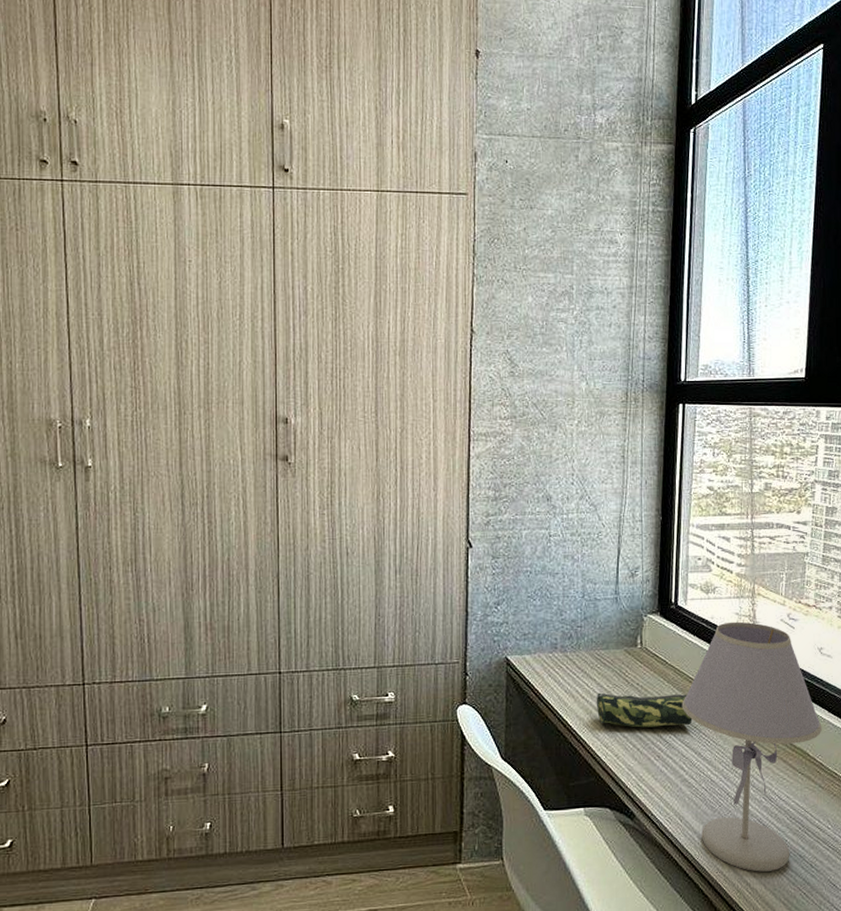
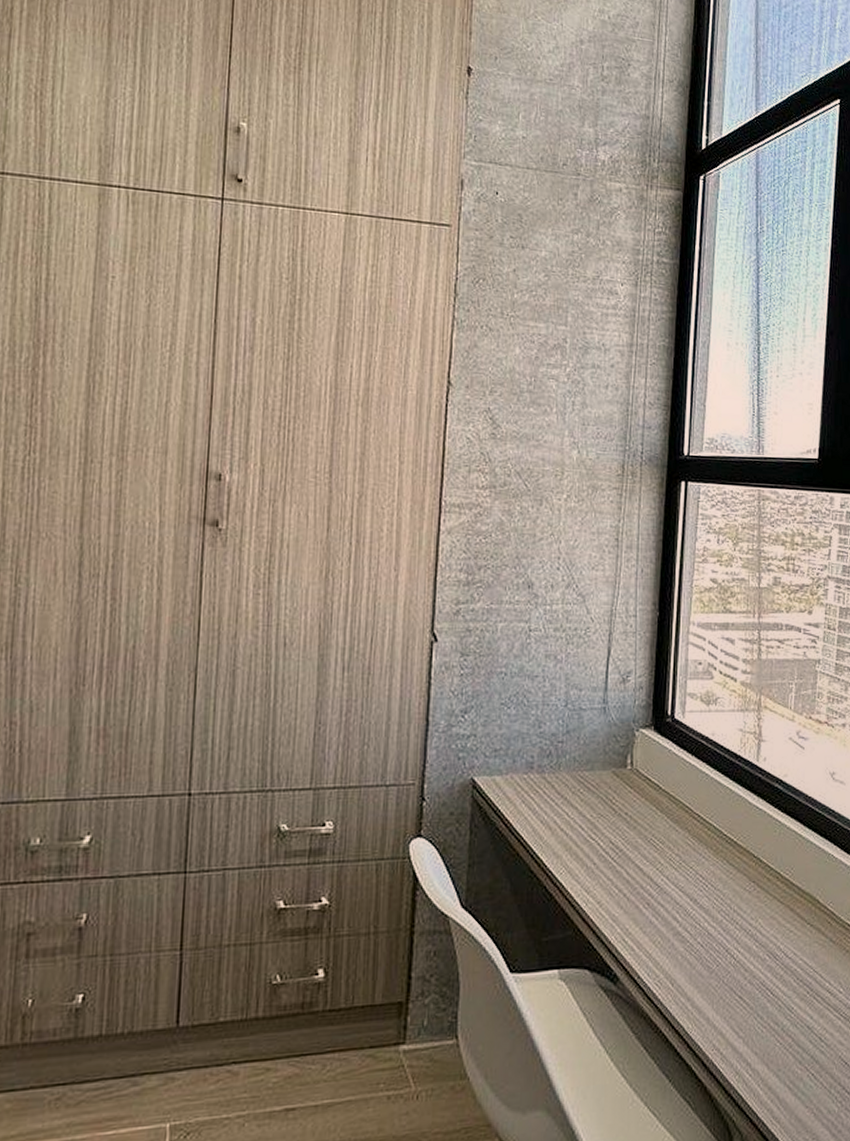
pencil case: present [597,692,693,728] -> none [578,824,688,868]
table lamp: present [681,621,822,872] -> none [676,739,834,1049]

